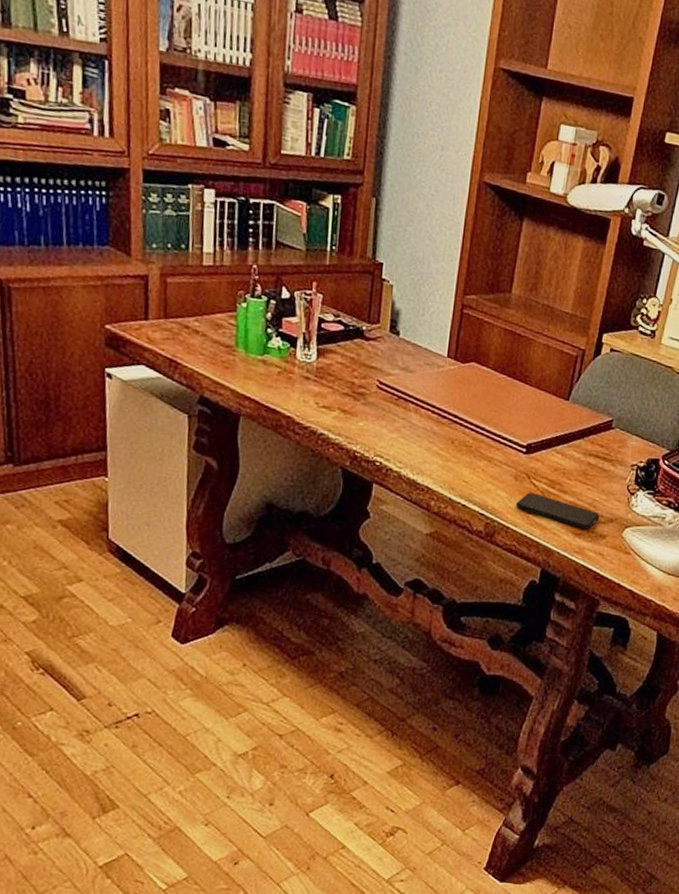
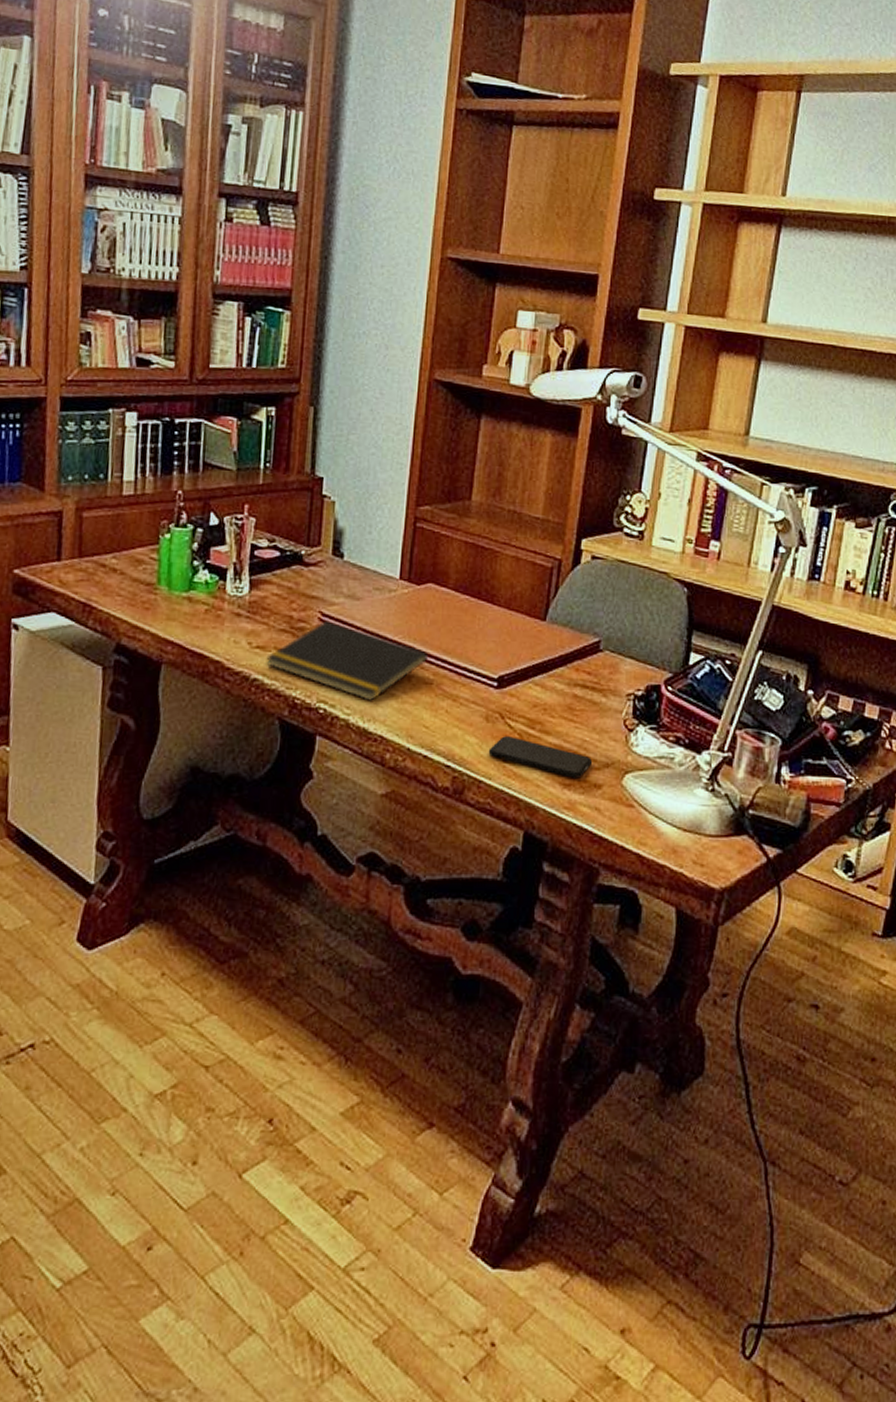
notepad: none [331,387,470,458] -> present [266,619,429,701]

